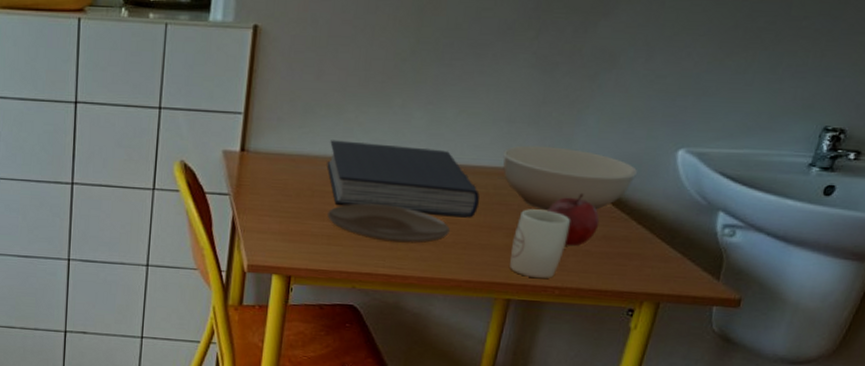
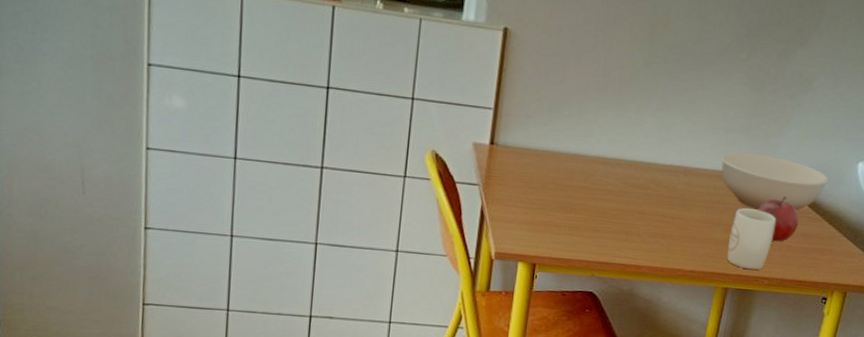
book: present [327,140,480,218] -> none [569,138,702,214]
plate: present [327,203,450,244] -> none [570,197,677,236]

